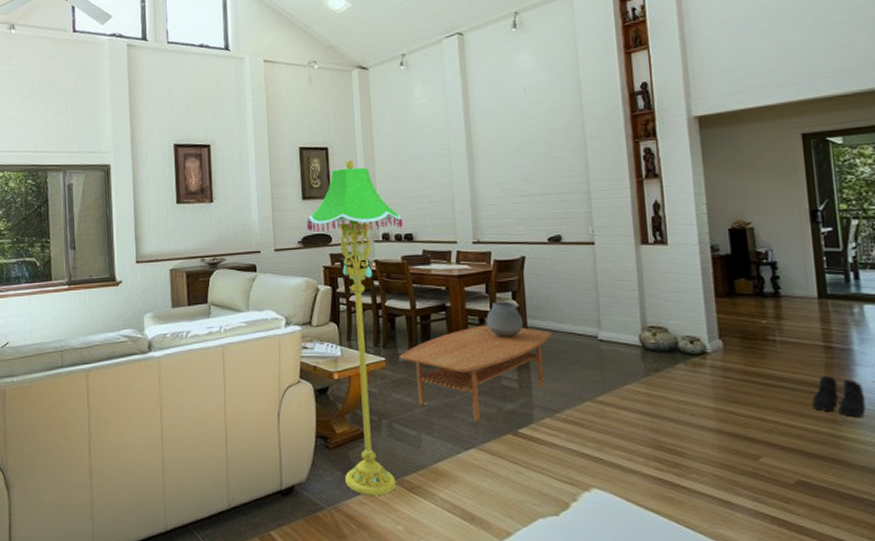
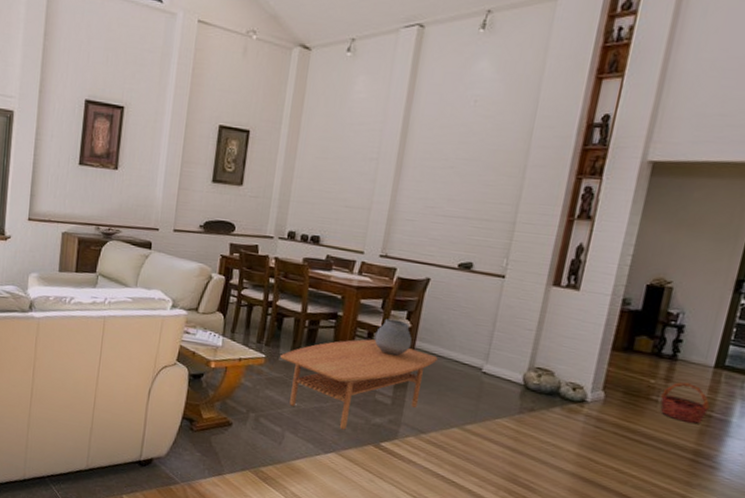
floor lamp: present [306,161,403,495] -> none [203,148,313,481]
basket: none [776,318,829,357] -> present [660,382,711,424]
boots: present [812,375,866,417] -> none [673,441,728,484]

